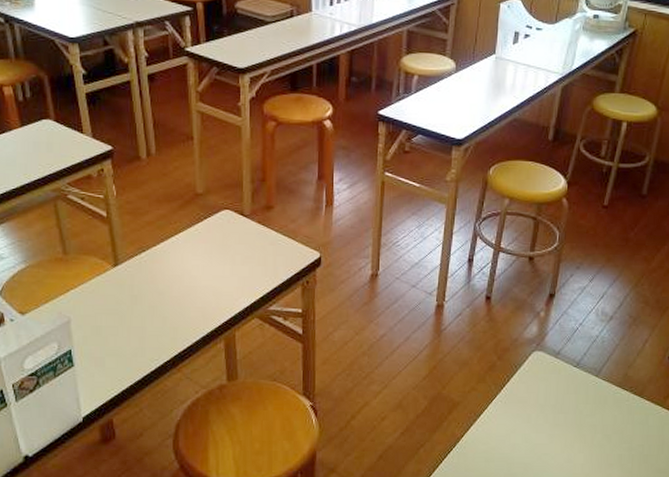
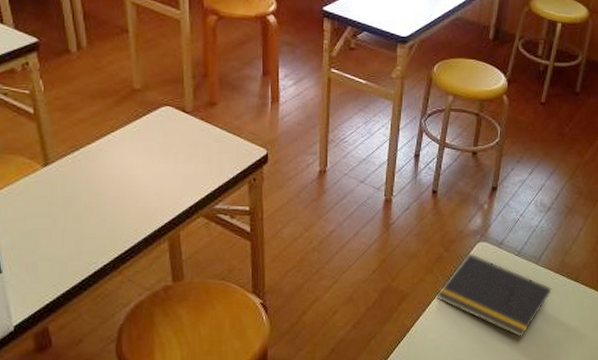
notepad: none [488,361,613,455] -> present [436,252,552,338]

